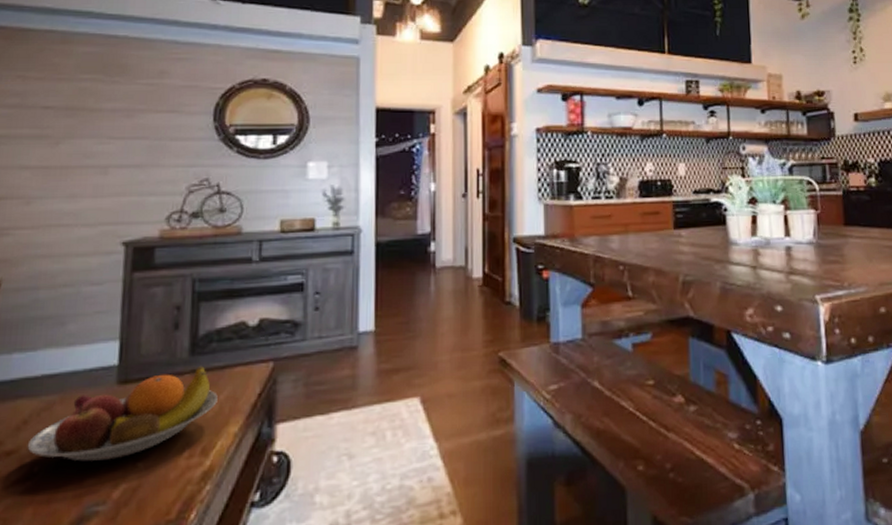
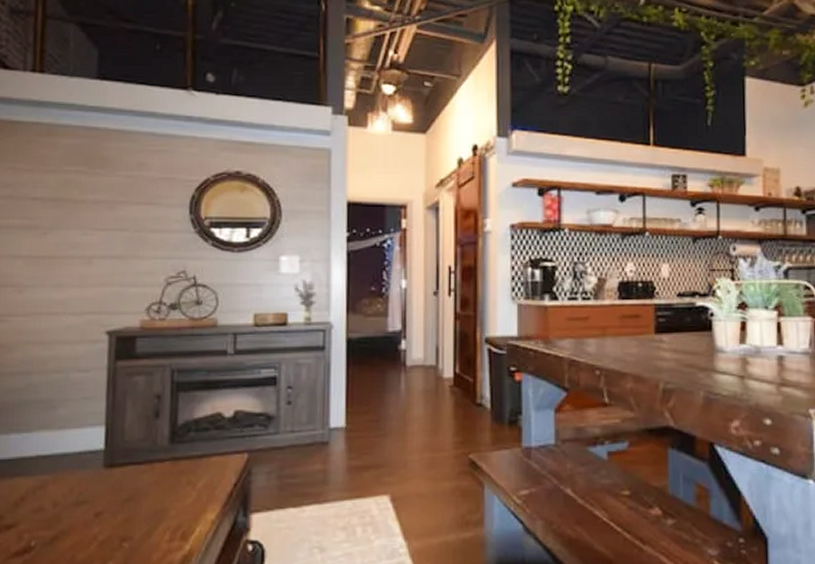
fruit bowl: present [27,365,218,462] -> none [25,453,196,539]

